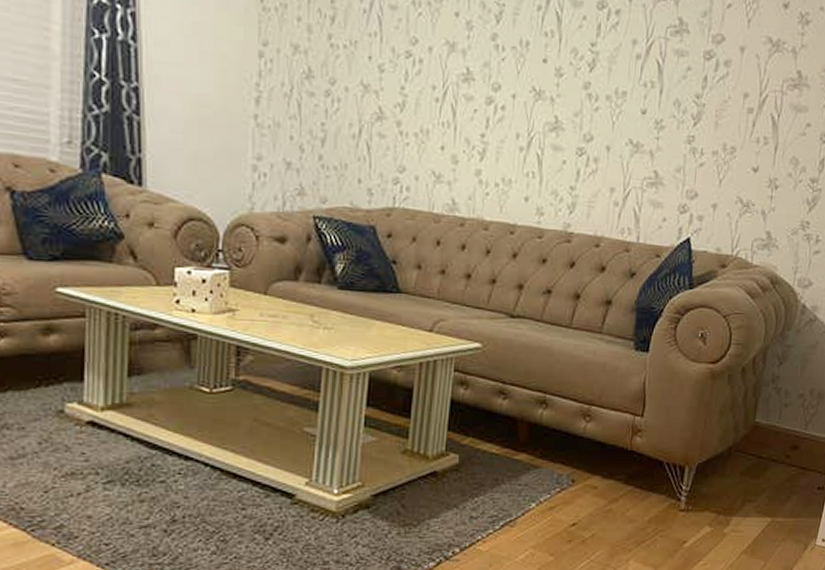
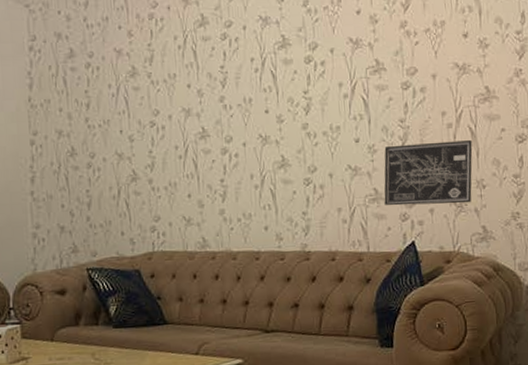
wall art: none [663,124,772,204] -> present [384,140,473,206]

